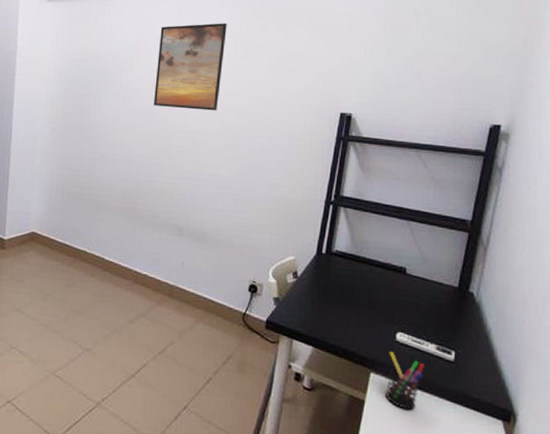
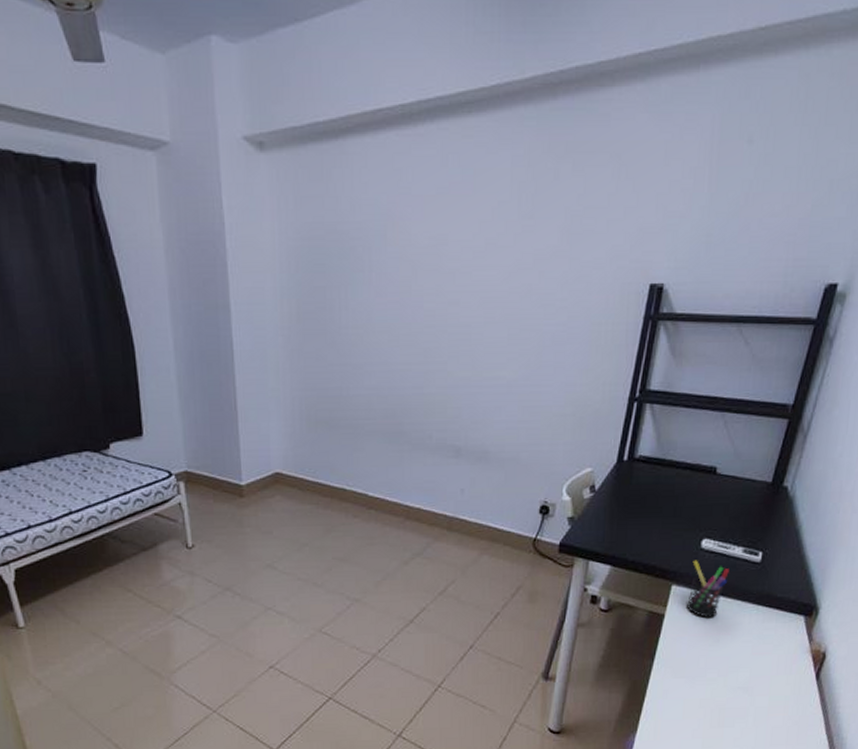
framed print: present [154,23,227,111] -> none [416,169,508,295]

